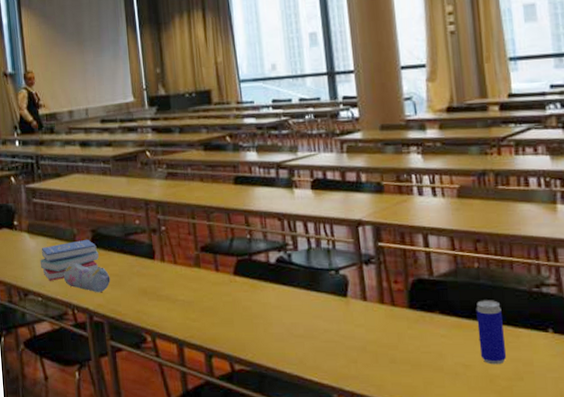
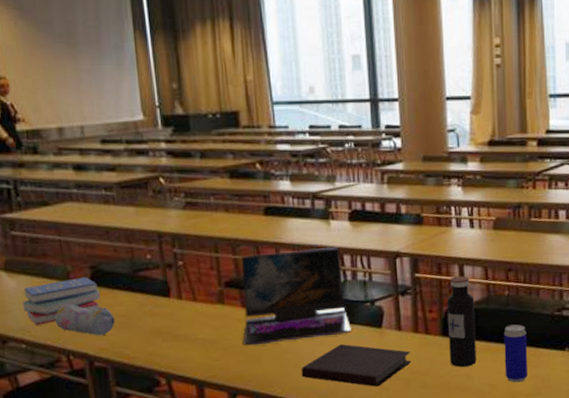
laptop: none [214,215,317,309] -> present [240,248,351,346]
notebook: none [270,312,379,358] -> present [301,344,411,387]
water bottle: none [412,246,448,343] -> present [446,276,477,367]

